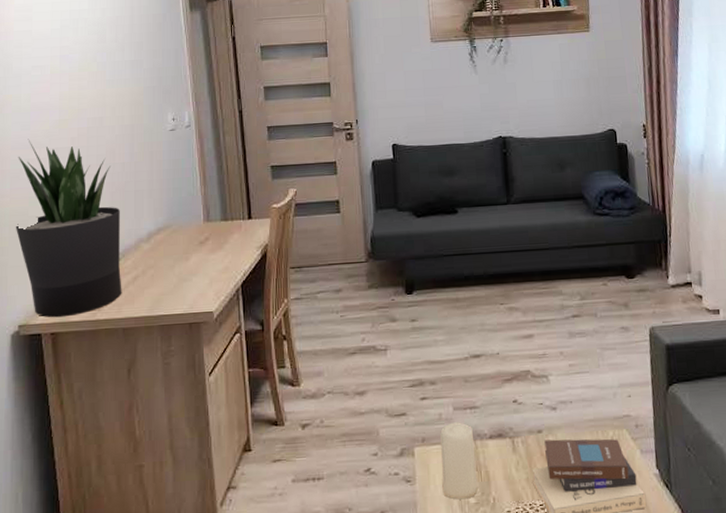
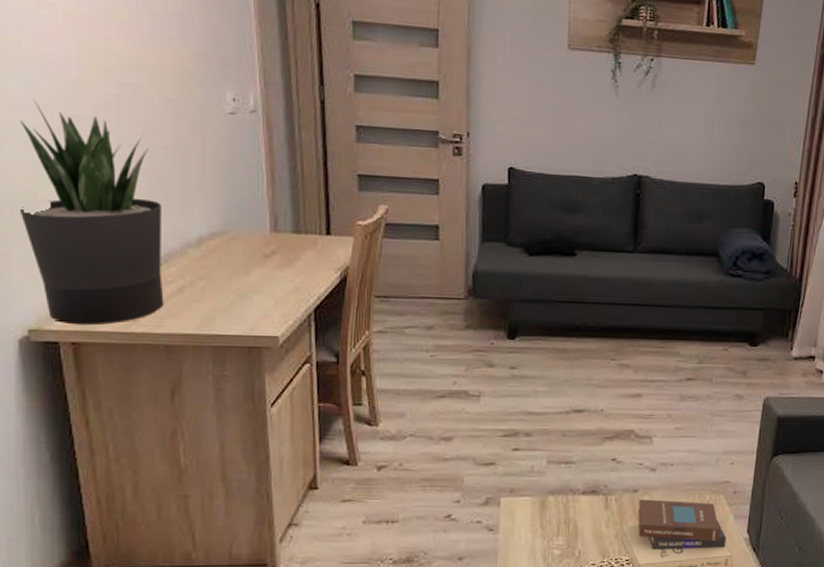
candle: present [440,422,479,500] -> none [527,476,566,550]

